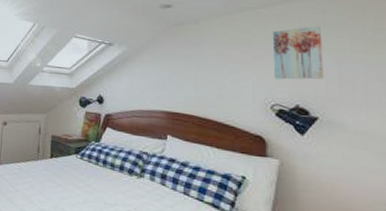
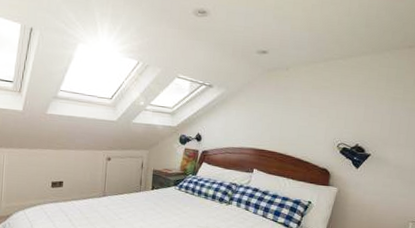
wall art: present [272,25,324,80] -> none [343,77,385,124]

